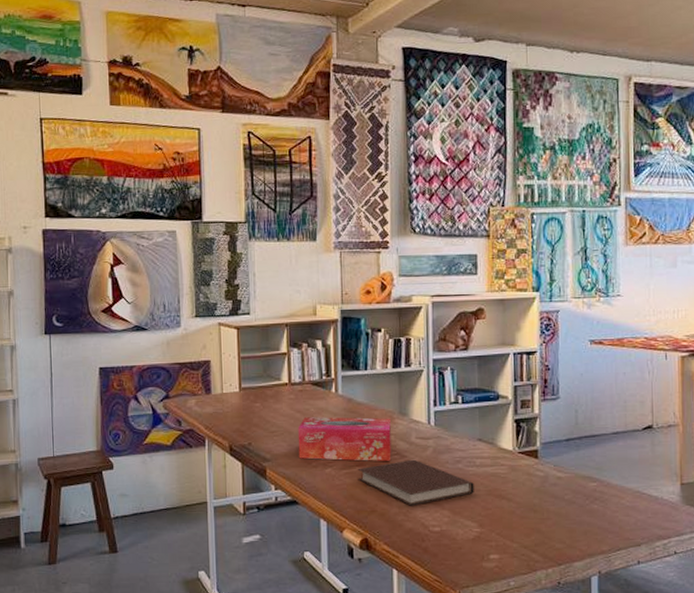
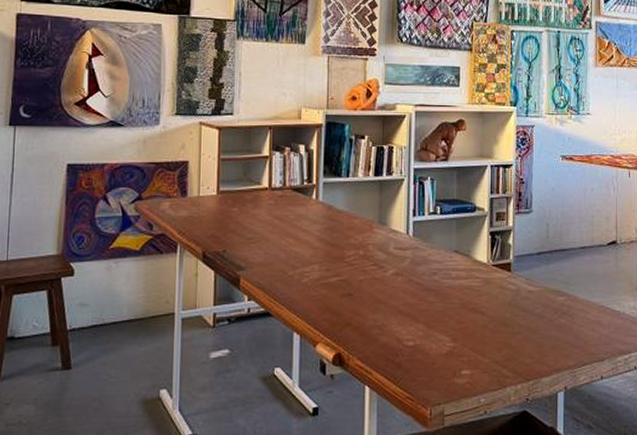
tissue box: present [297,417,392,461] -> none [275,224,370,272]
notebook: present [357,459,474,506] -> none [334,270,449,319]

